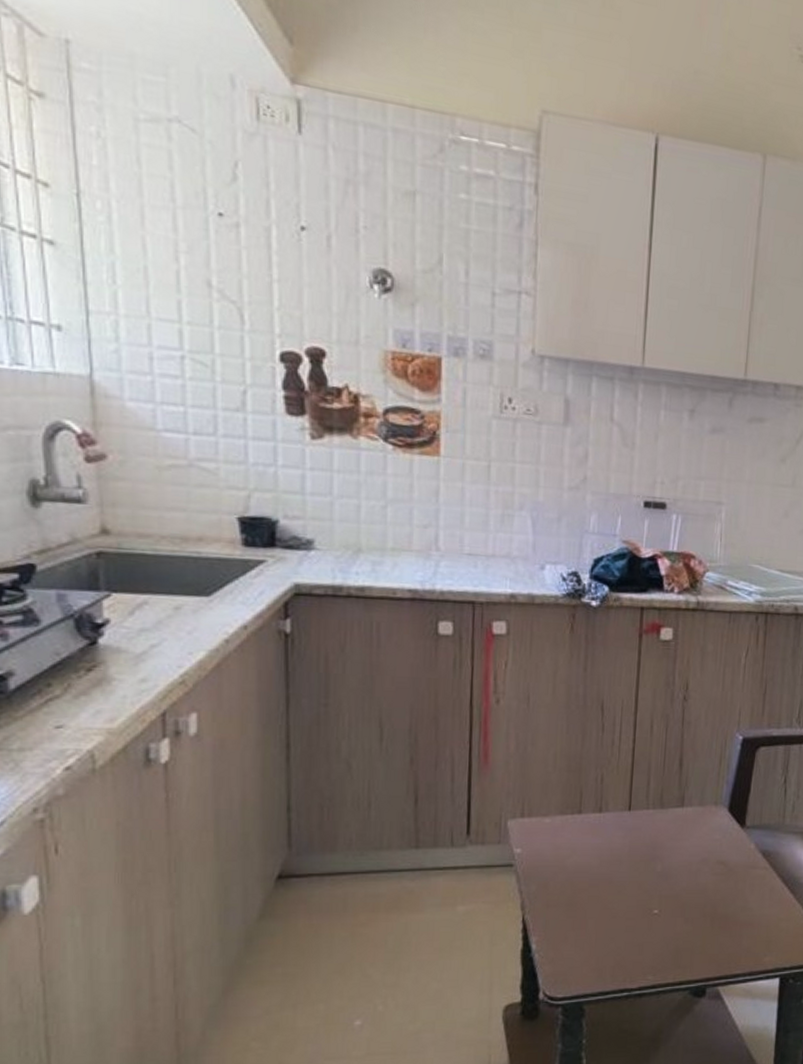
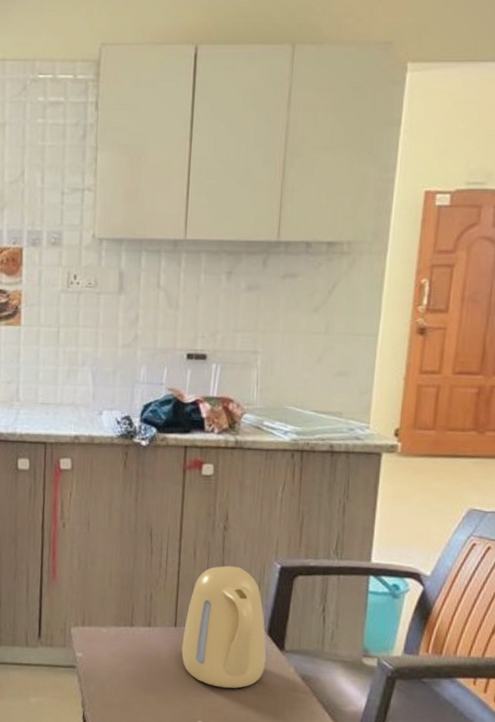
kettle: none [636,739,727,872] -> present [181,565,267,689]

